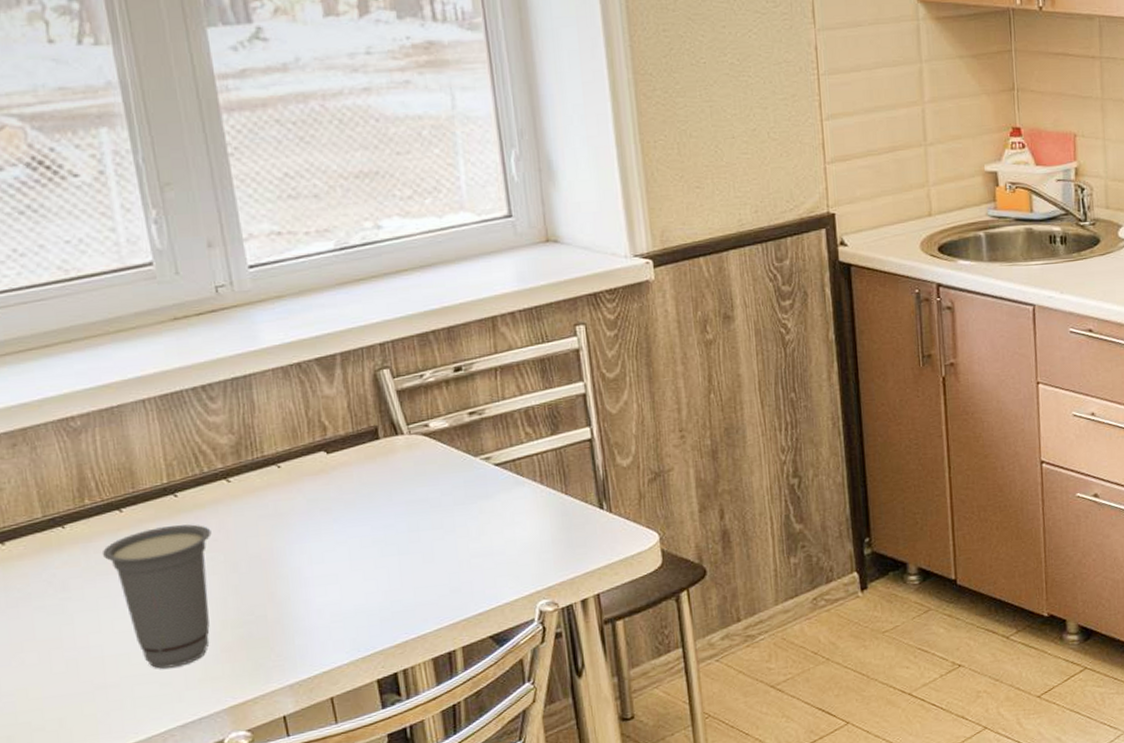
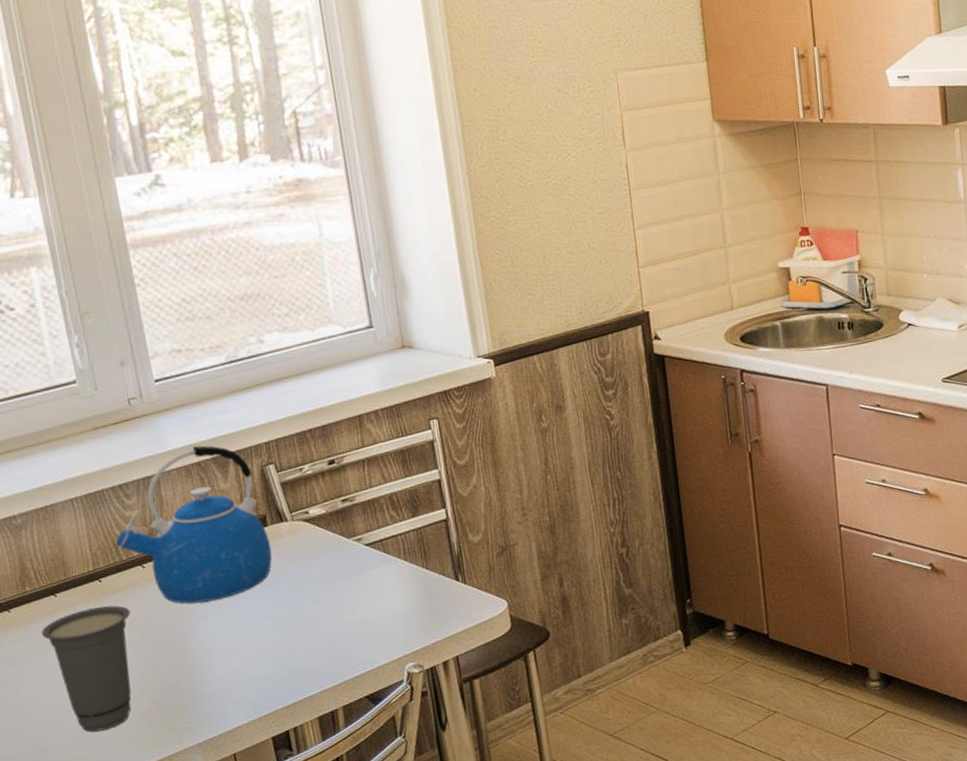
kettle: none [196,344,384,525] -> present [116,445,272,604]

